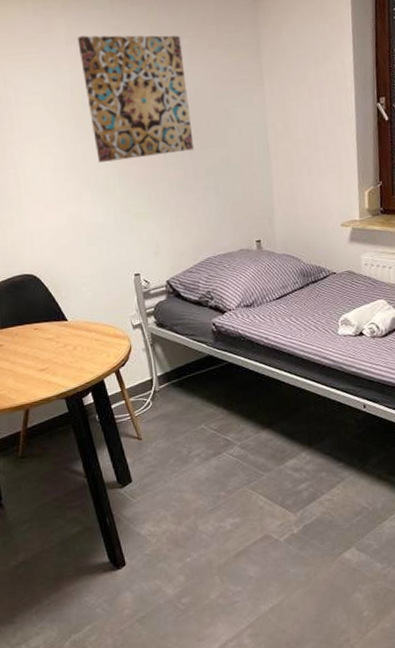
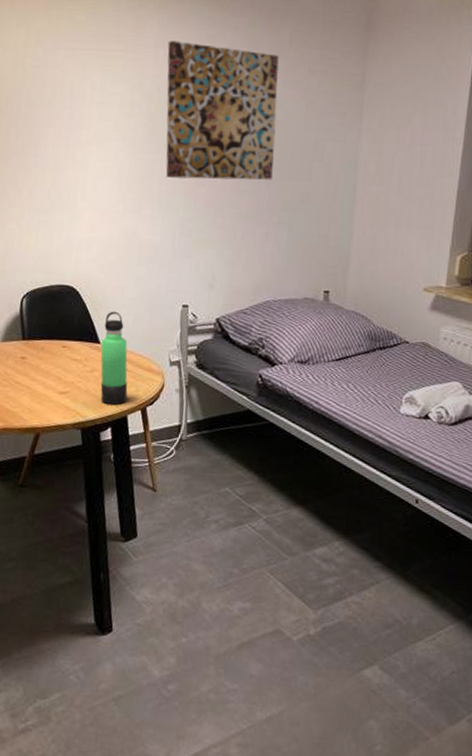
thermos bottle: none [68,289,101,373] -> present [100,311,128,406]

